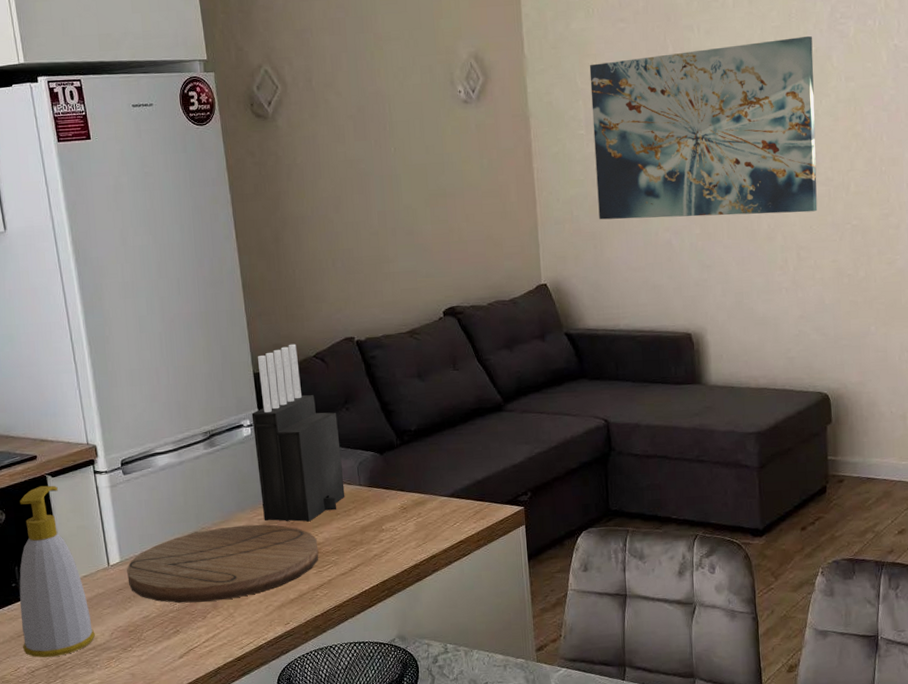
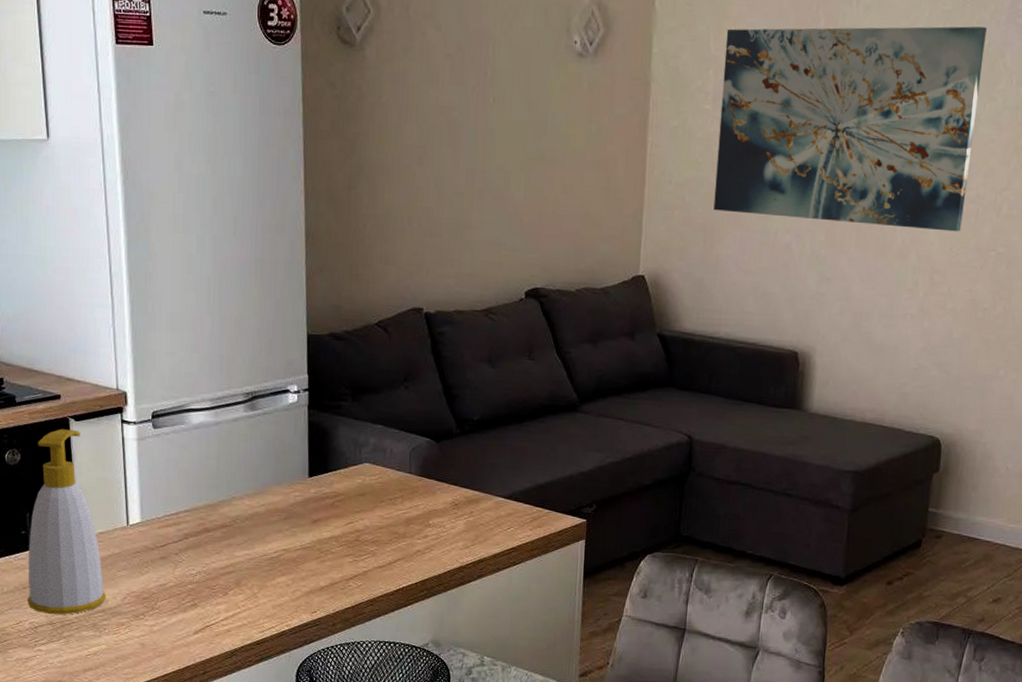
cutting board: present [127,524,319,603] -> none [147,499,357,578]
knife block: present [251,343,345,522] -> none [300,307,394,506]

